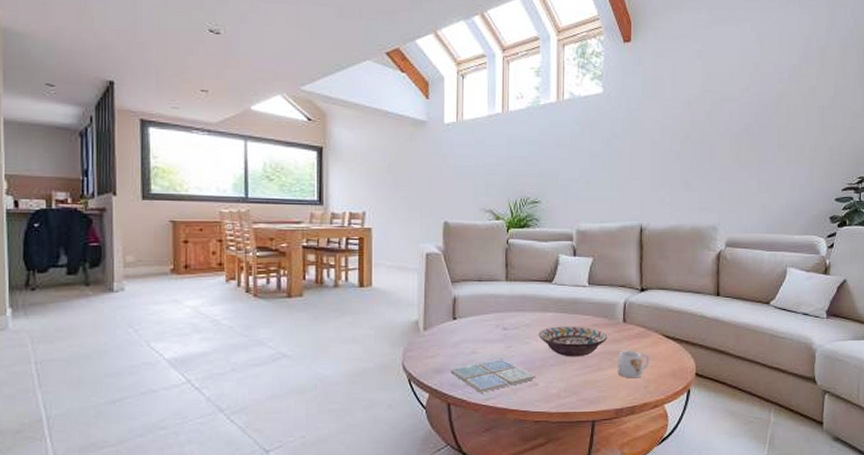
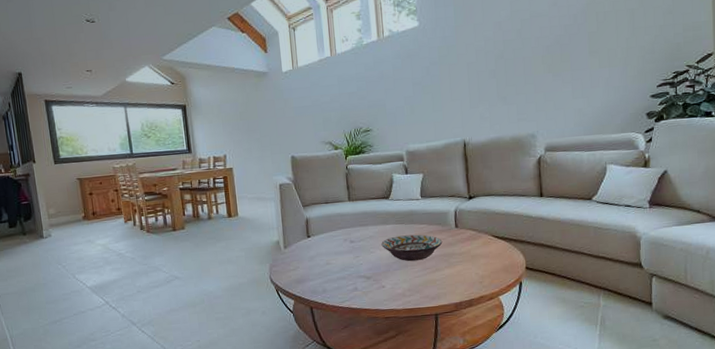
drink coaster: present [450,358,537,393] -> none [310,267,383,297]
mug: present [617,350,650,379] -> none [453,251,483,276]

